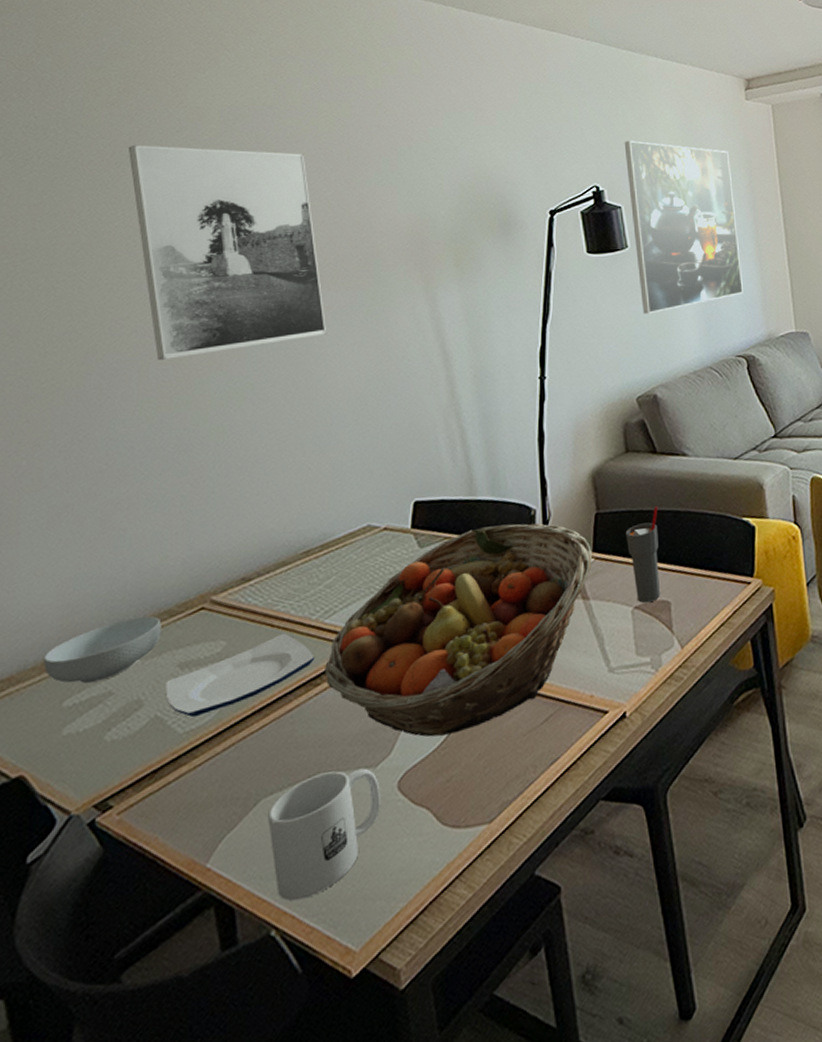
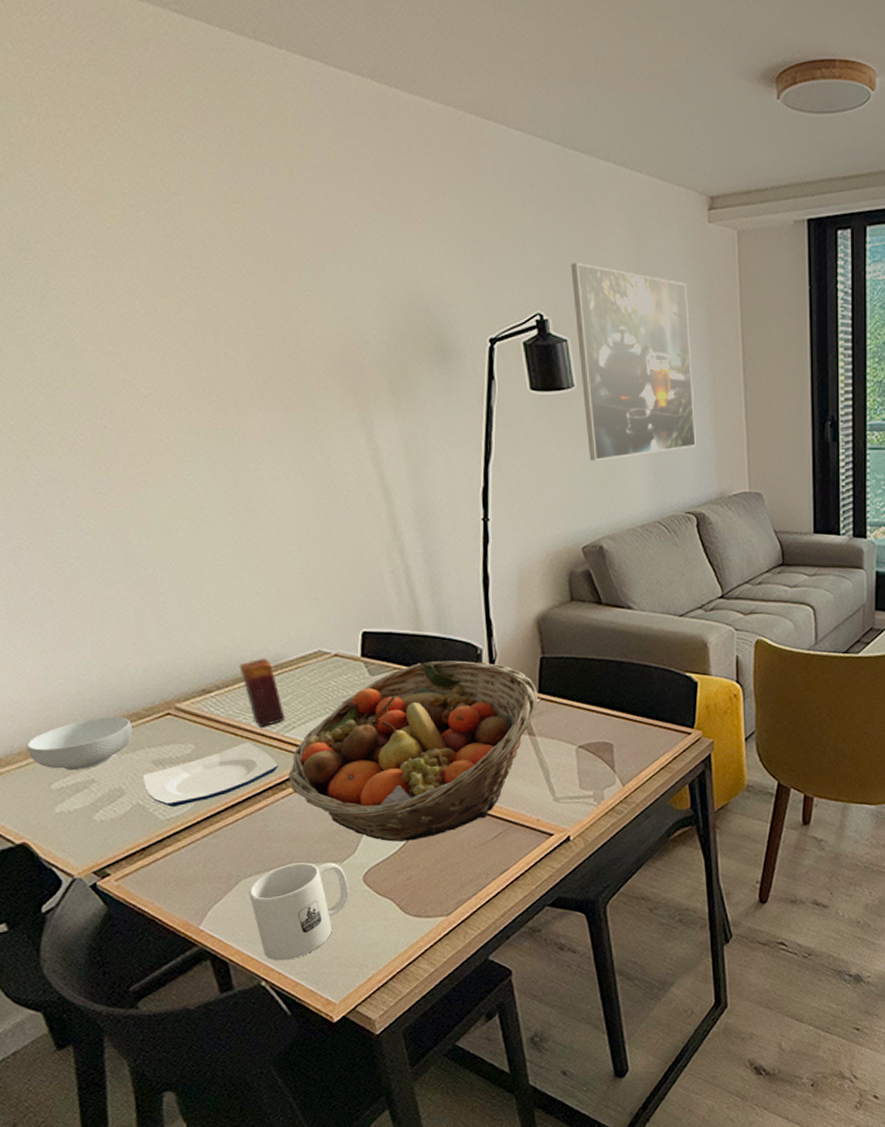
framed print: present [128,144,327,360] -> none [25,228,262,471]
candle: none [283,538,327,614] -> present [239,658,286,726]
cup: present [625,506,661,604] -> none [570,655,604,744]

